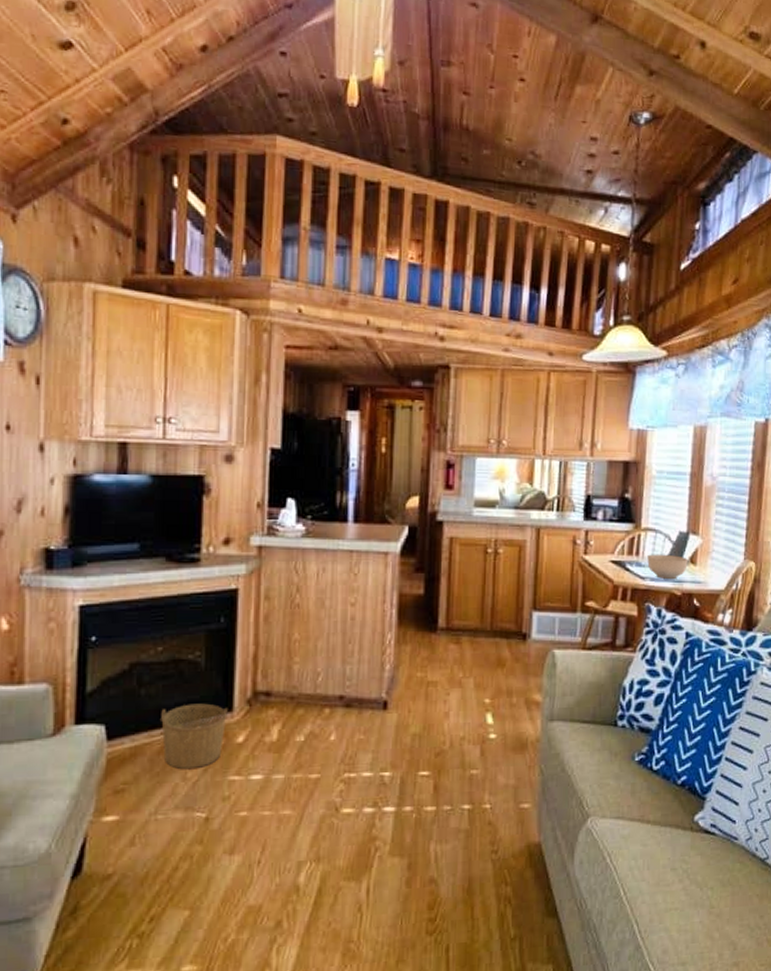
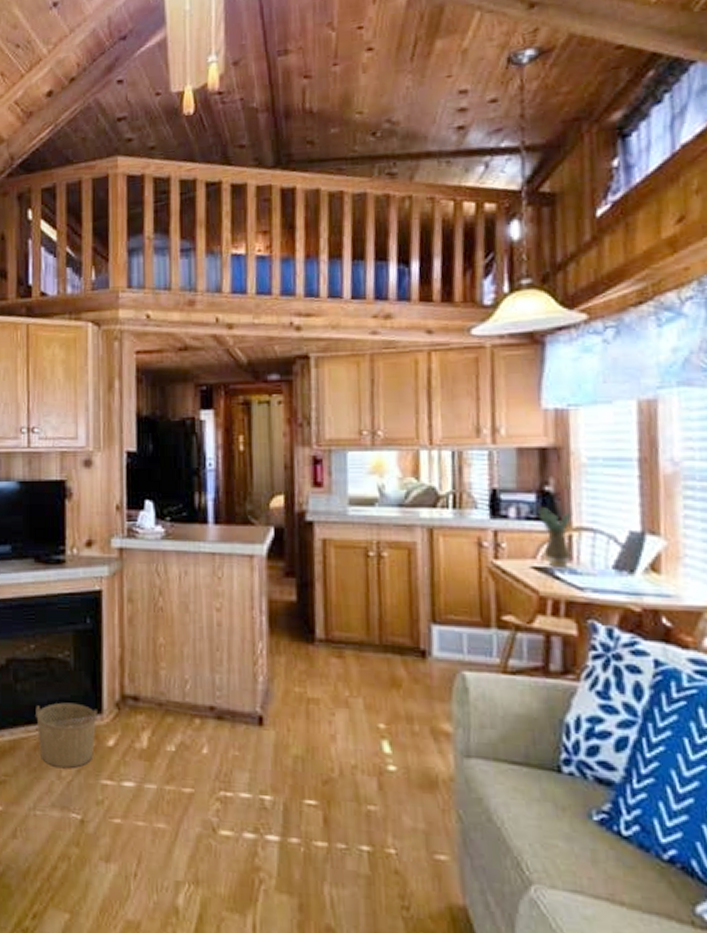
vase: none [617,510,642,561] -> present [536,506,572,567]
bowl: present [647,554,688,580] -> none [585,559,647,592]

